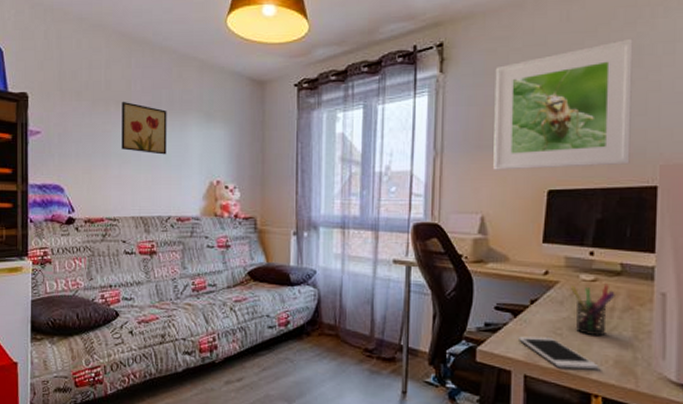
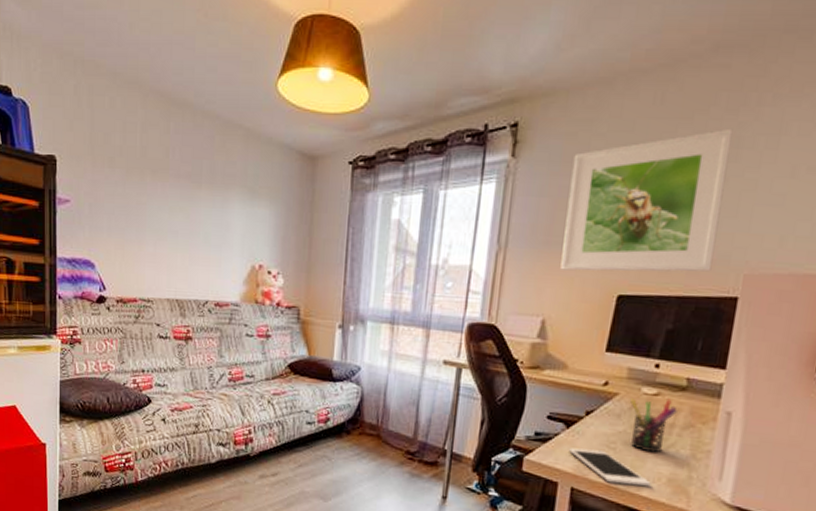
wall art: present [121,101,167,155] -> none [157,170,208,233]

